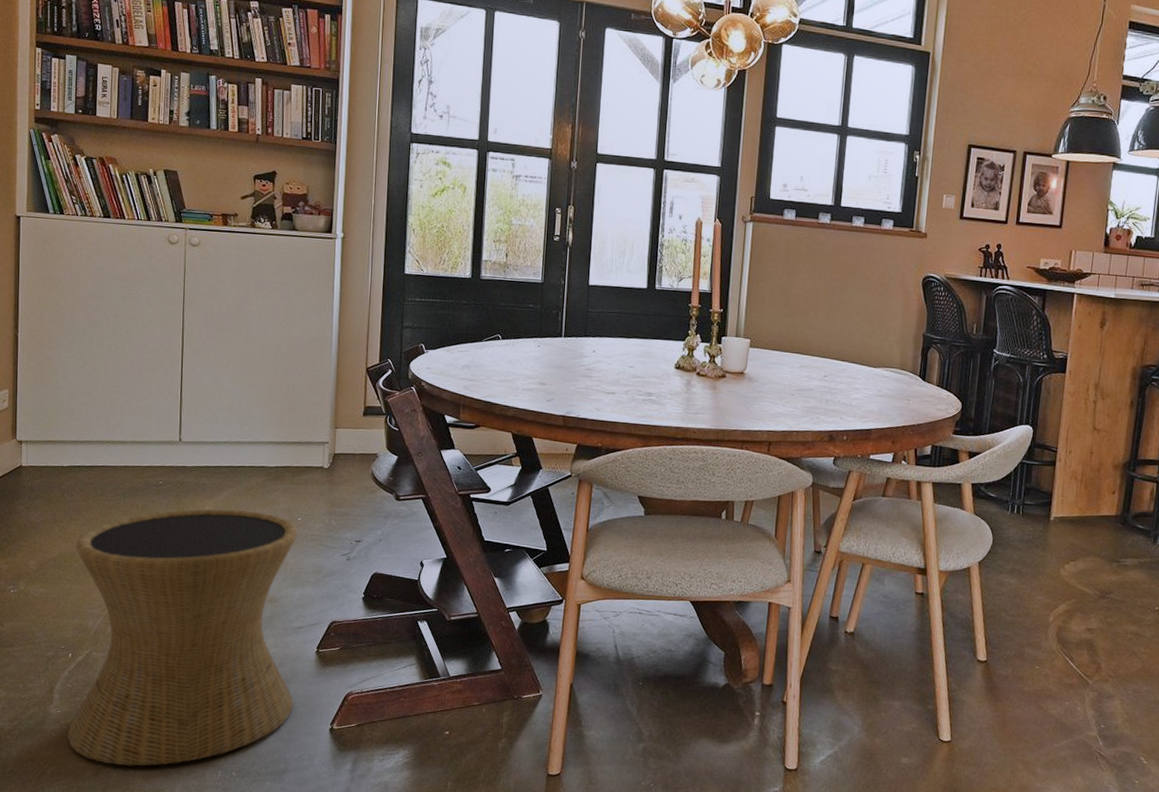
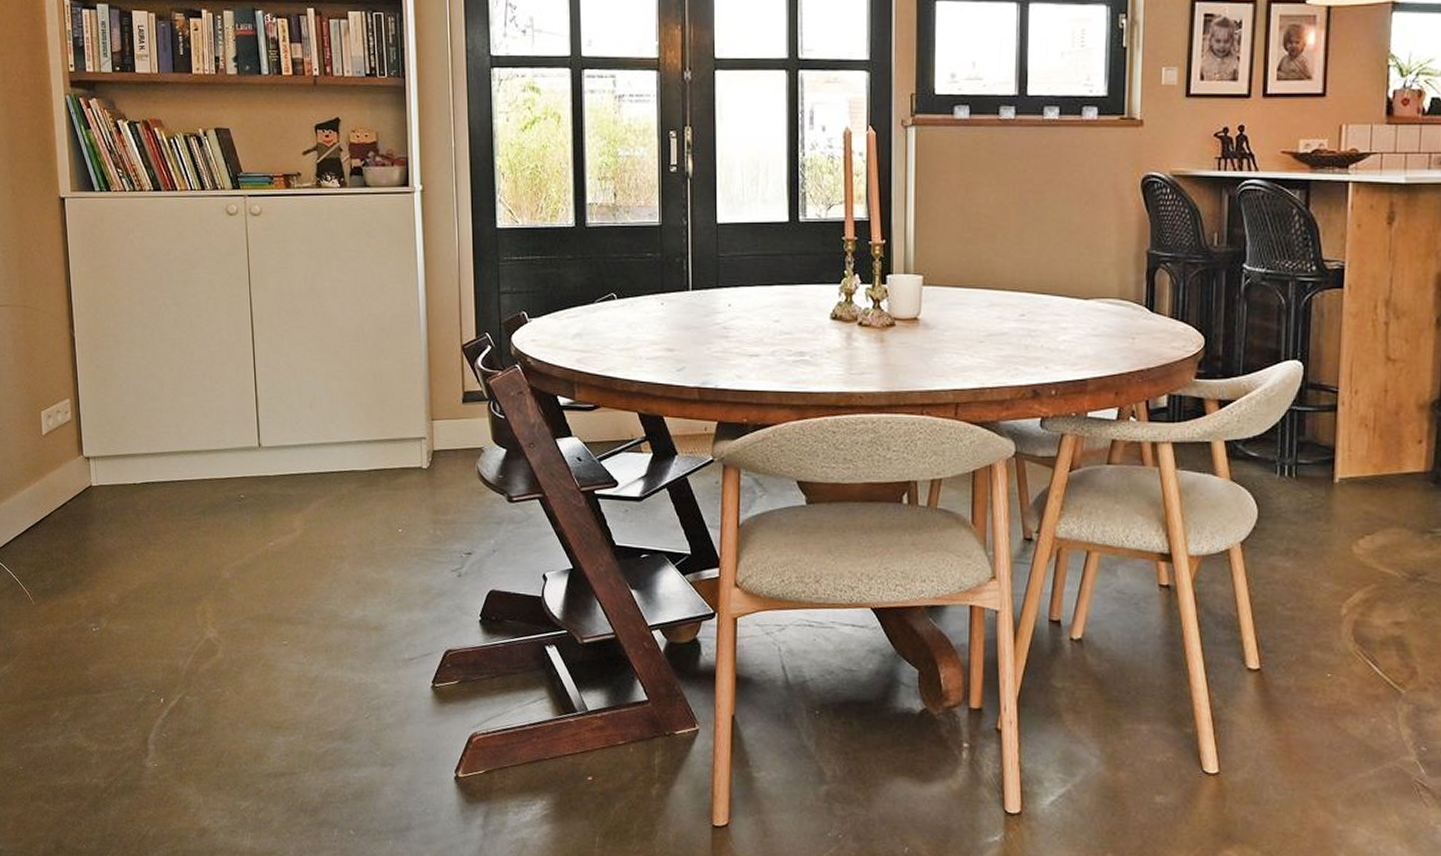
side table: present [68,509,298,766] -> none [157,523,412,826]

